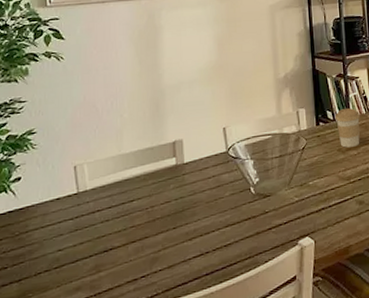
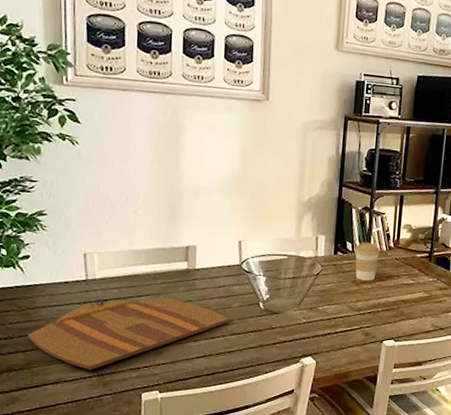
cutting board: none [21,198,223,291] -> present [27,298,230,370]

